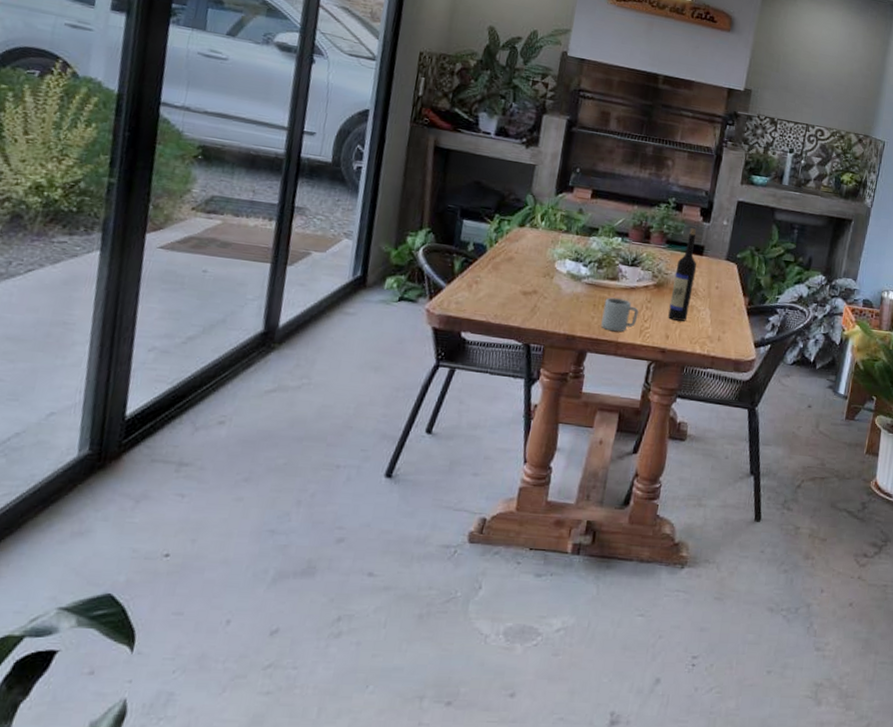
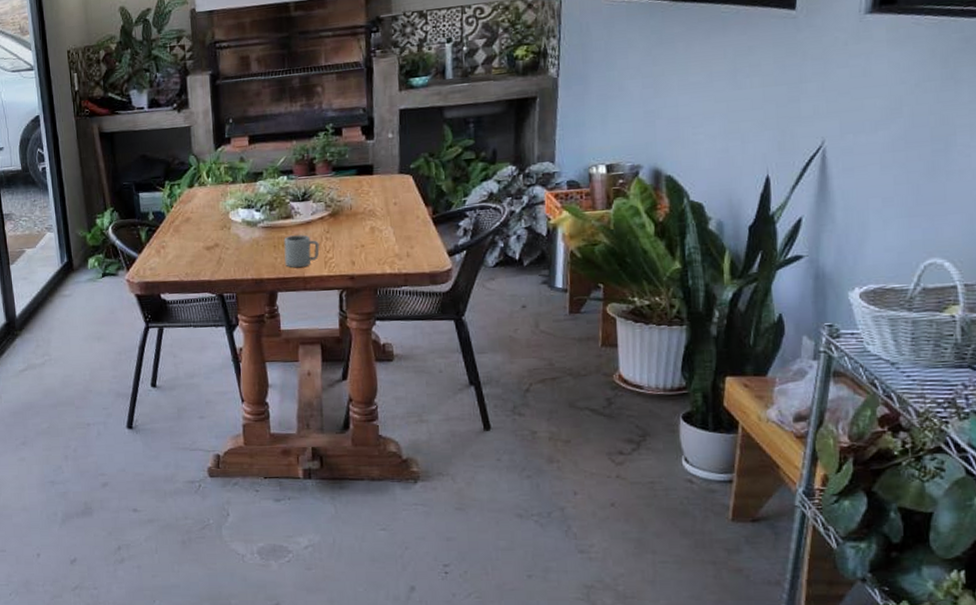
wine bottle: present [668,228,697,321] -> none [348,149,371,245]

